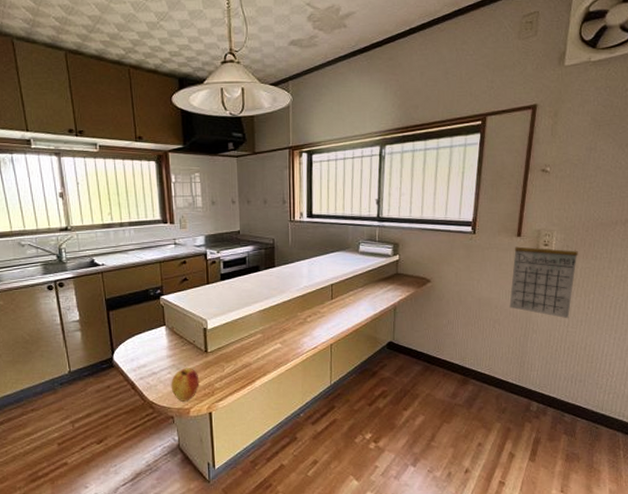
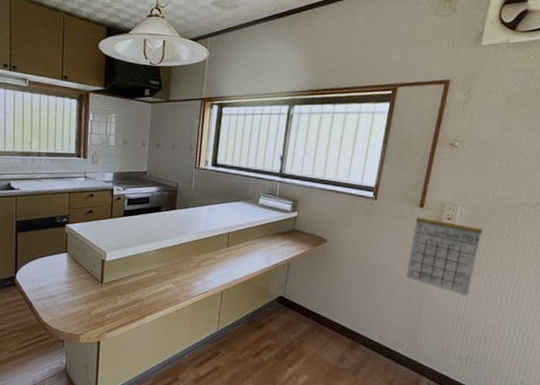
apple: present [171,368,200,402] -> none [65,295,93,328]

